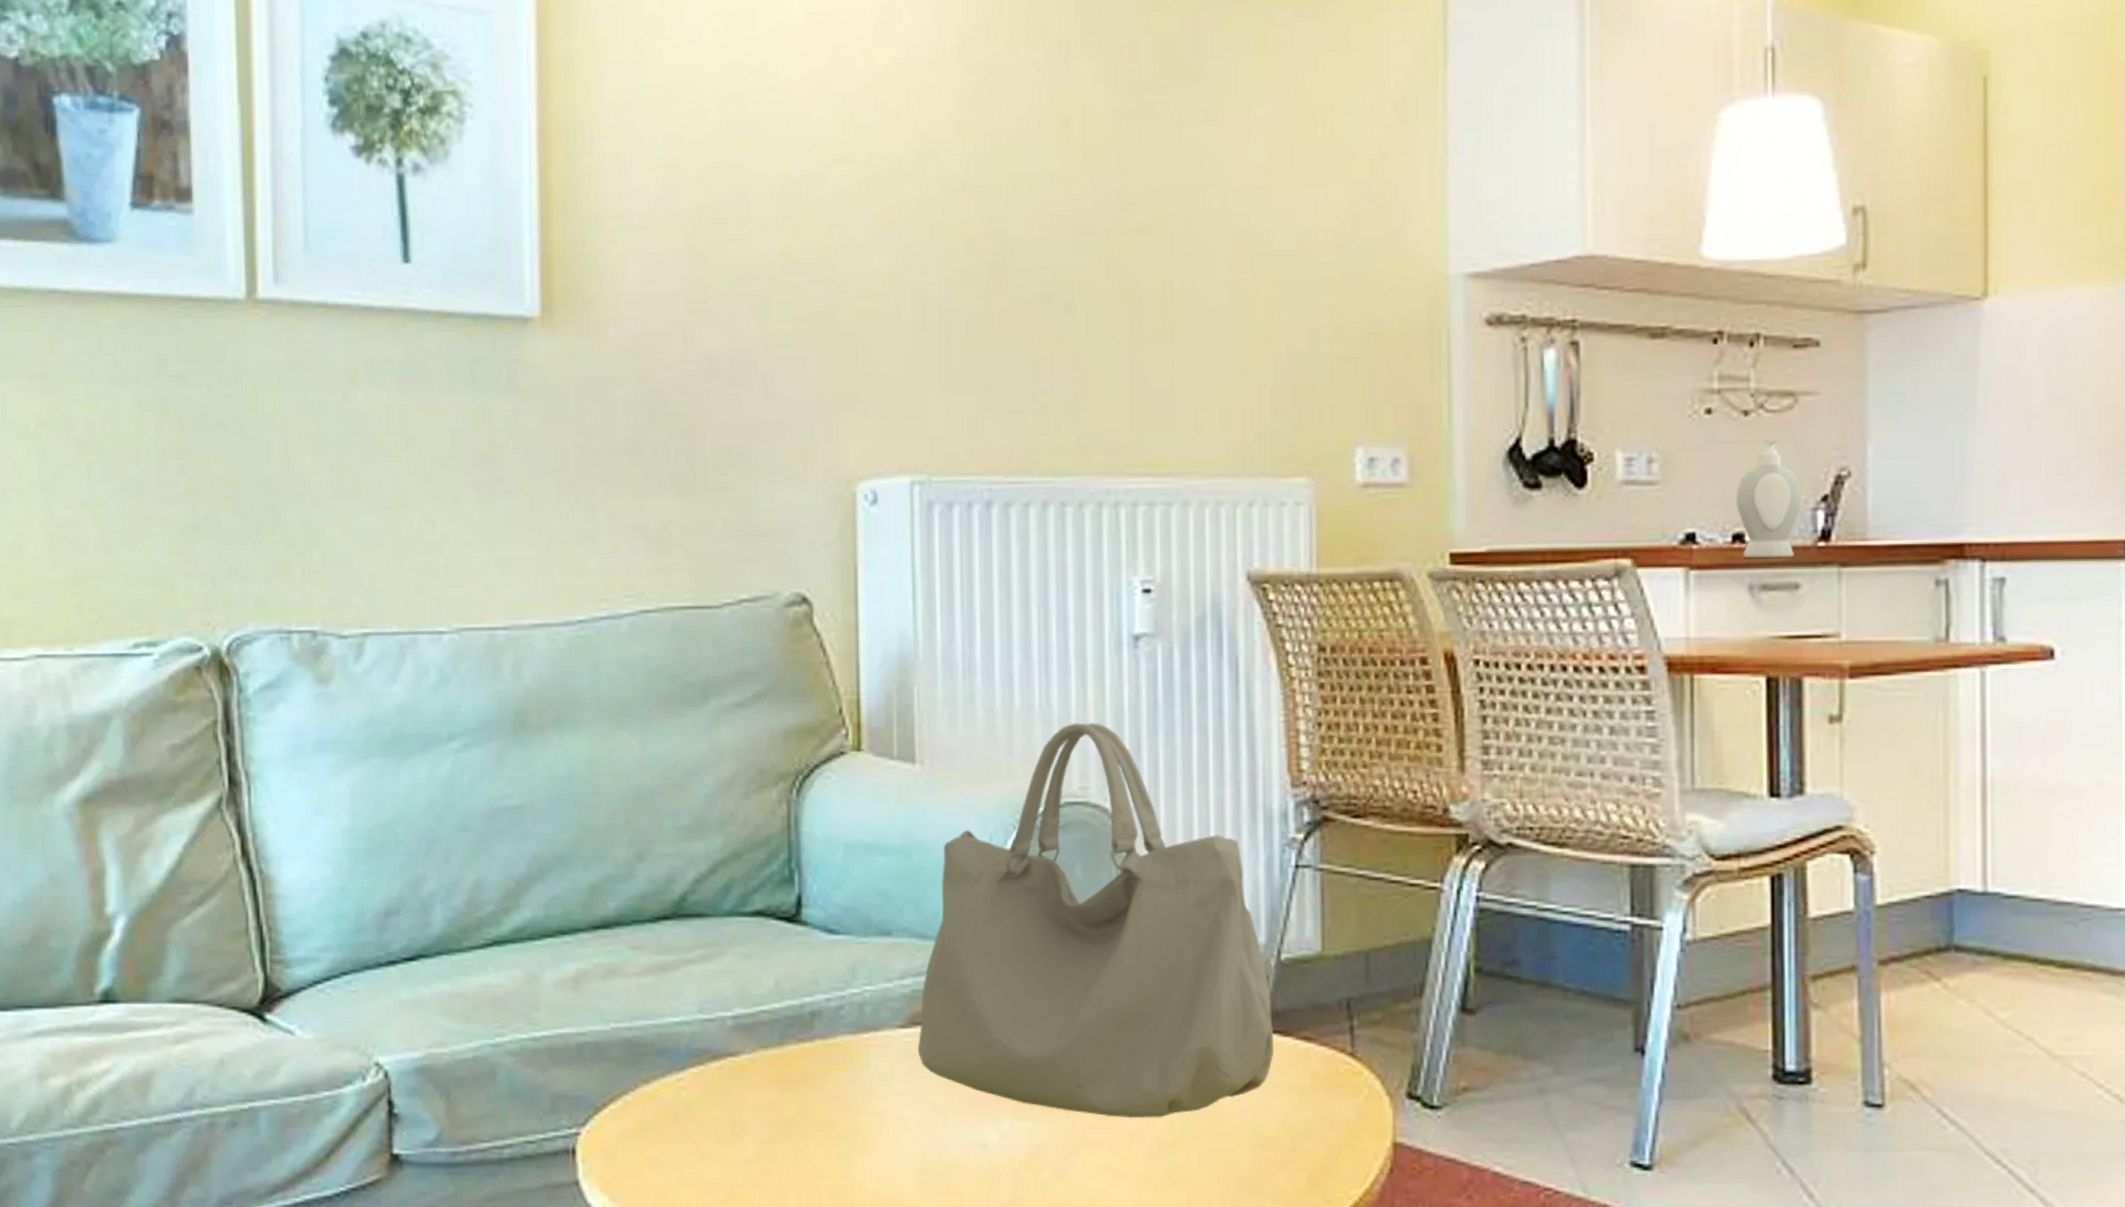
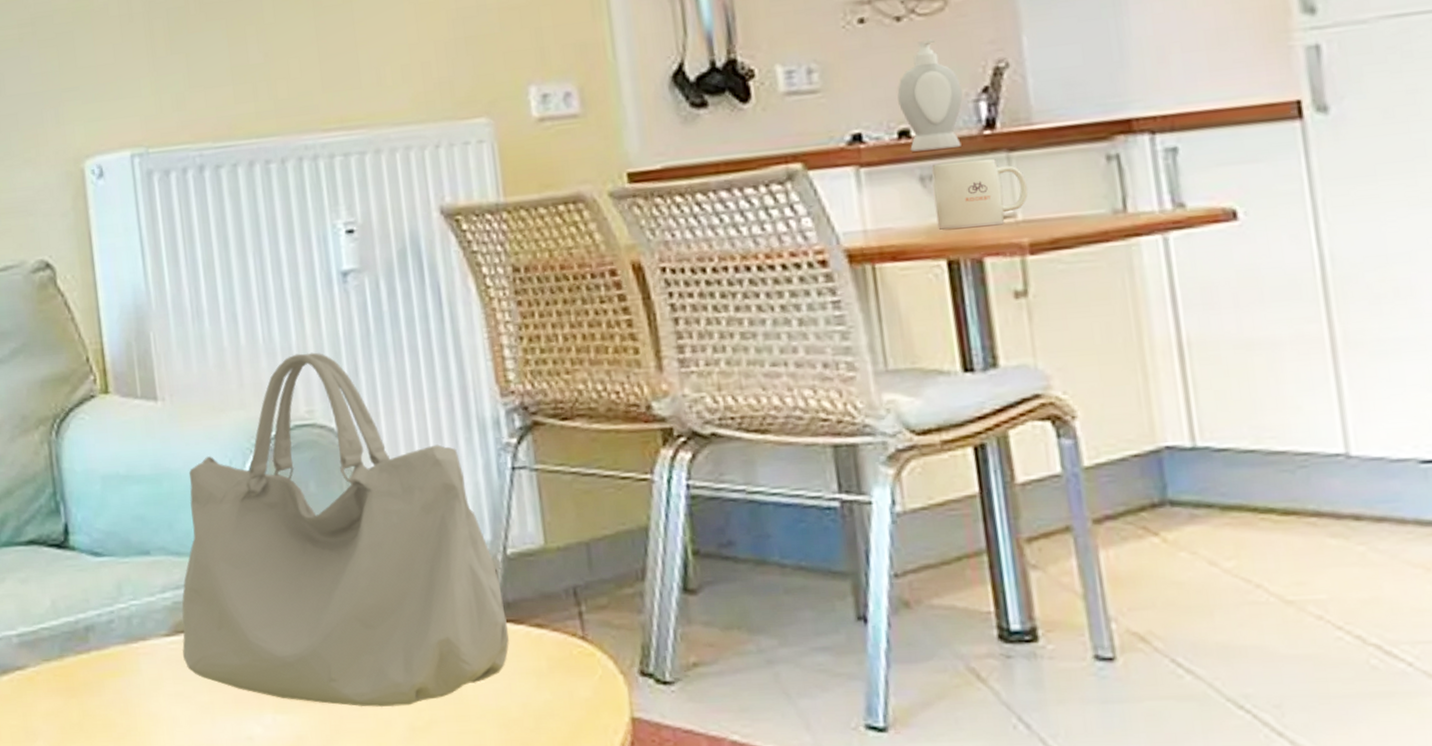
mug: none [1759,572,1855,645] -> present [931,158,1029,230]

